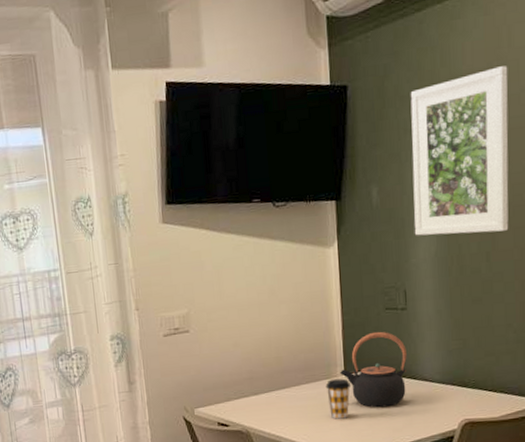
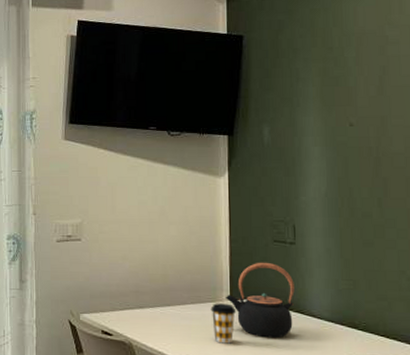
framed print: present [410,66,509,236] -> none [303,30,401,180]

